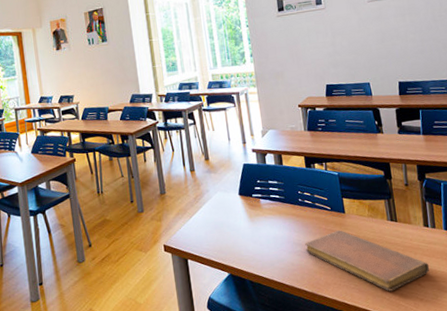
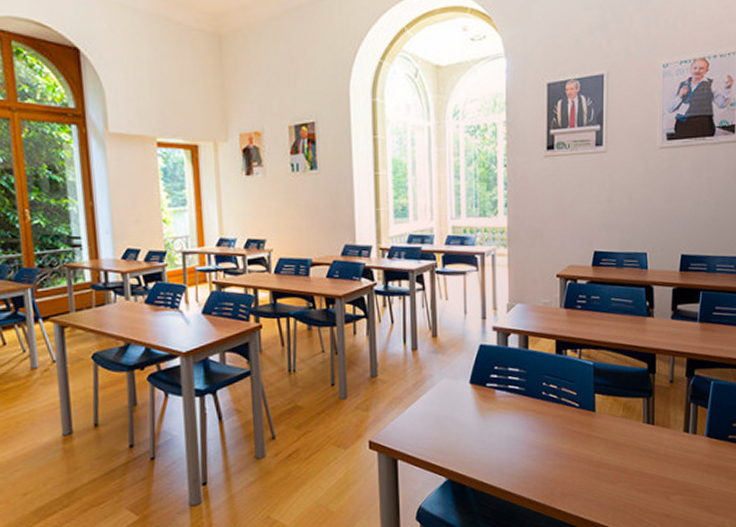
notebook: present [305,230,429,292] -> none [543,432,682,506]

